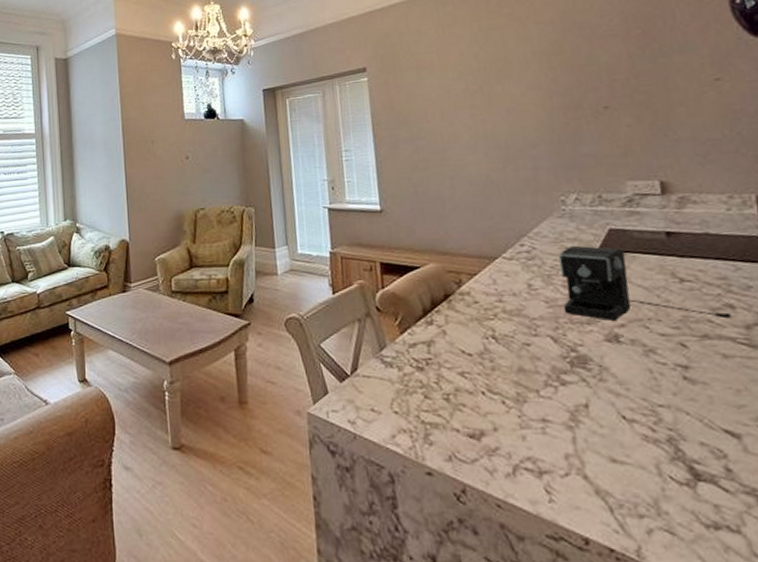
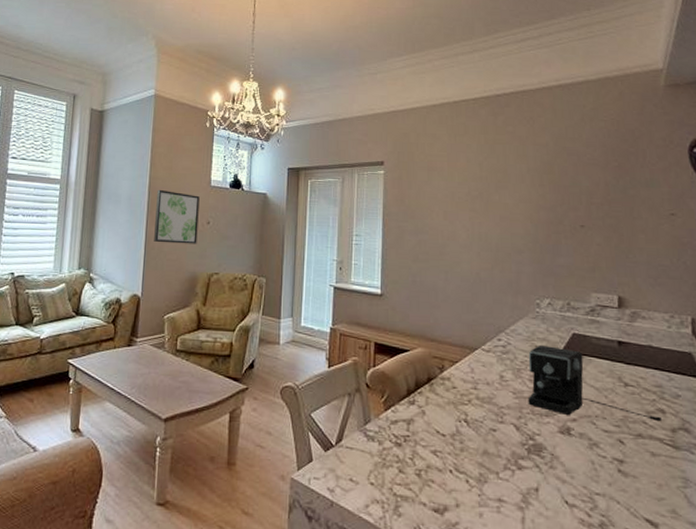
wall art: none [131,130,179,184] -> present [154,189,200,244]

